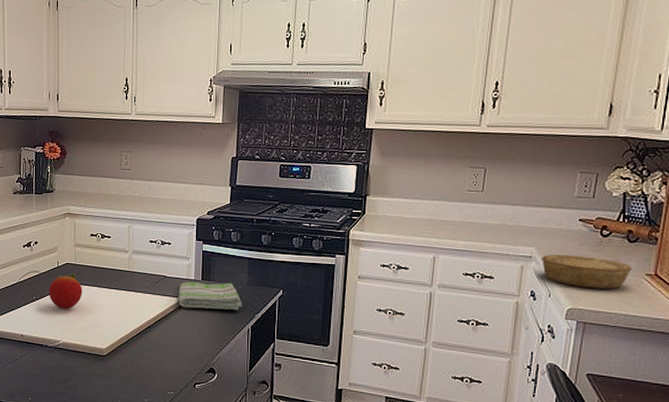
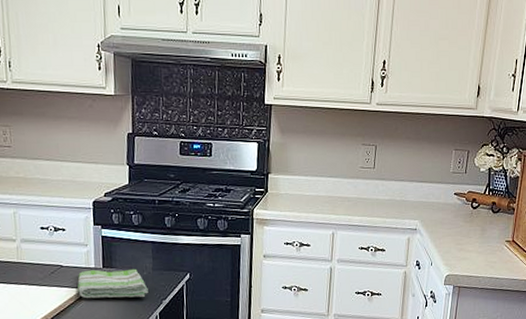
bowl: present [542,255,632,289] -> none [425,226,495,256]

